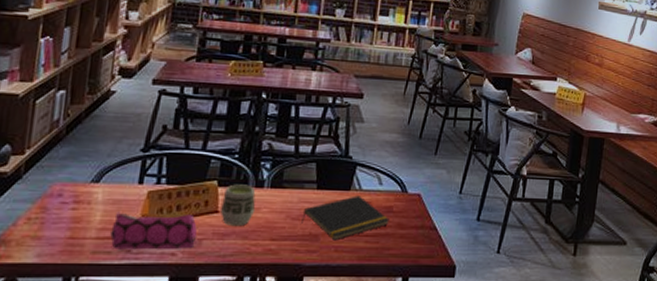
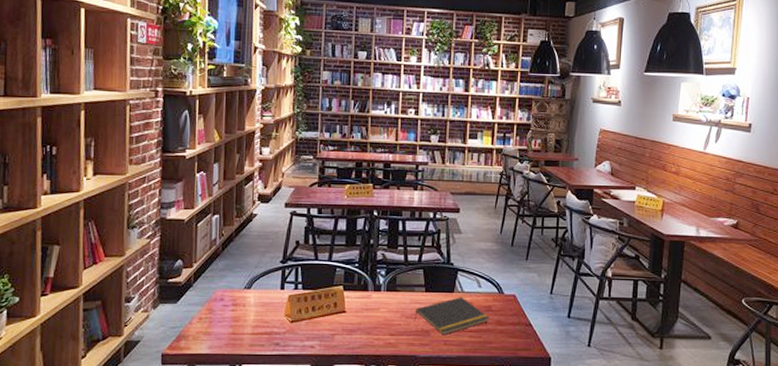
pencil case: present [110,211,197,250] -> none [262,312,329,344]
cup: present [219,184,256,227] -> none [346,288,376,324]

